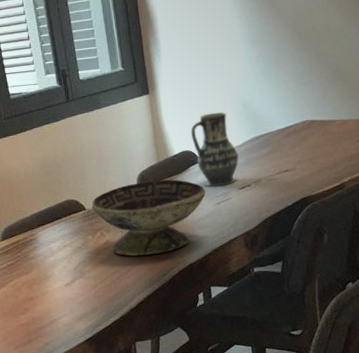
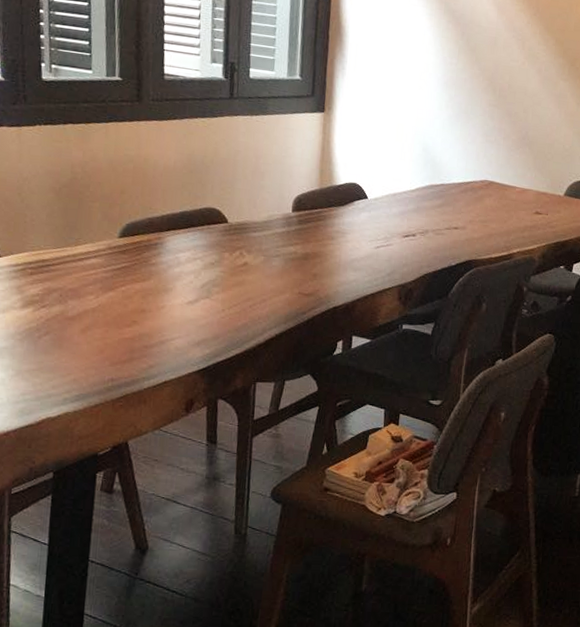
decorative bowl: present [91,179,205,256] -> none [235,205,366,289]
vase: present [191,112,239,187] -> none [362,148,409,230]

